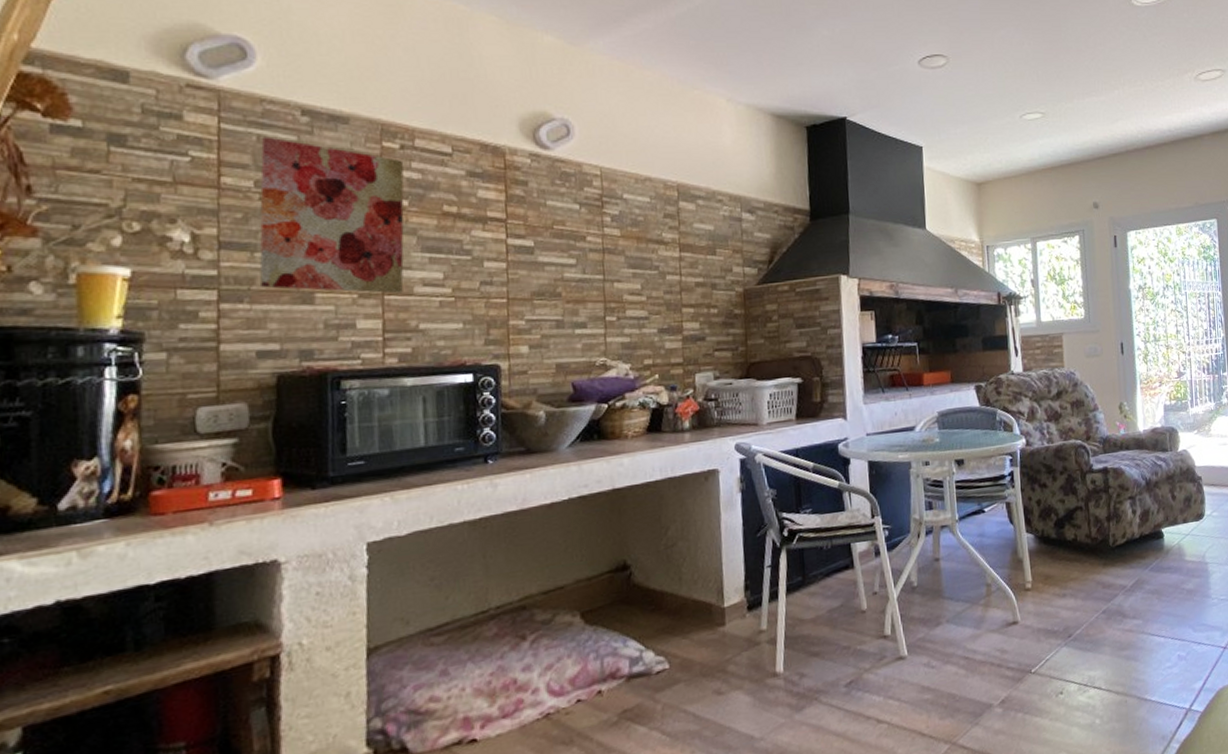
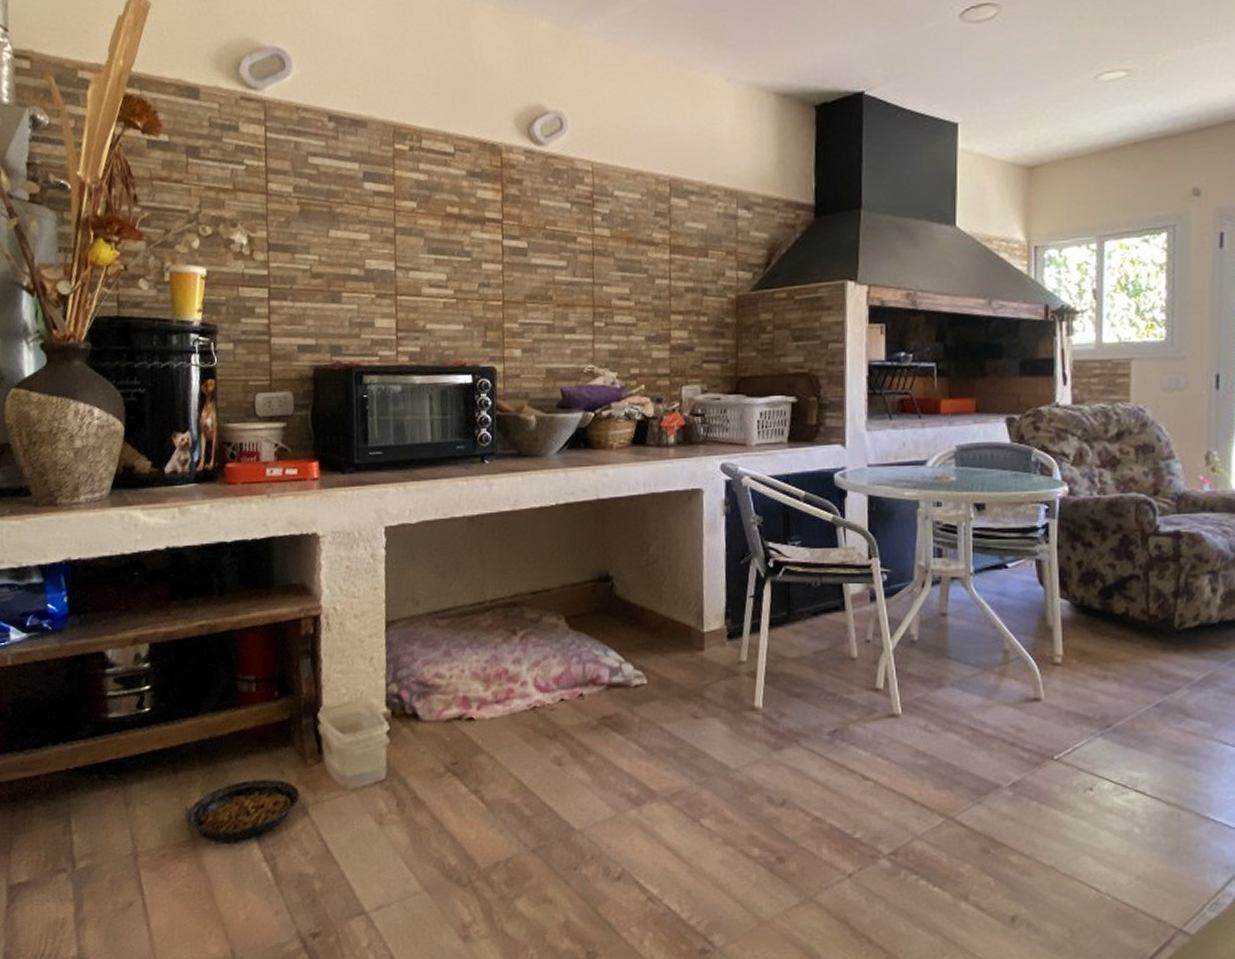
wall art: present [259,136,404,294] -> none [298,143,413,295]

